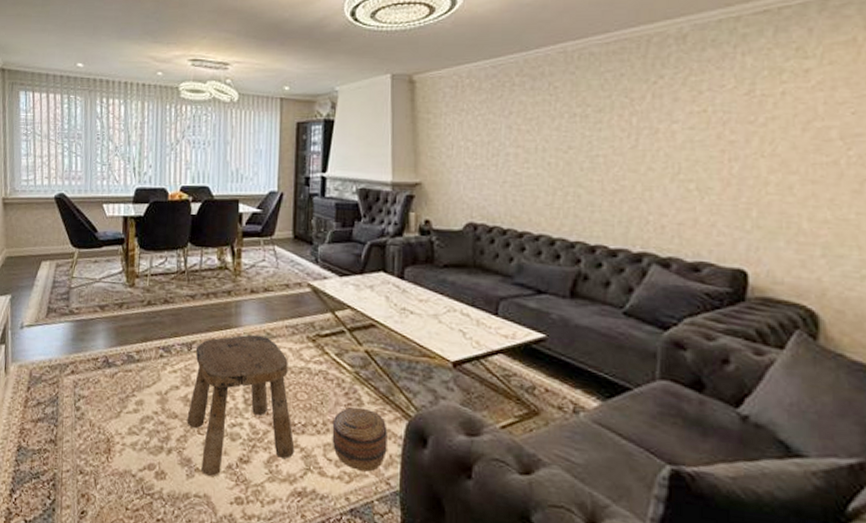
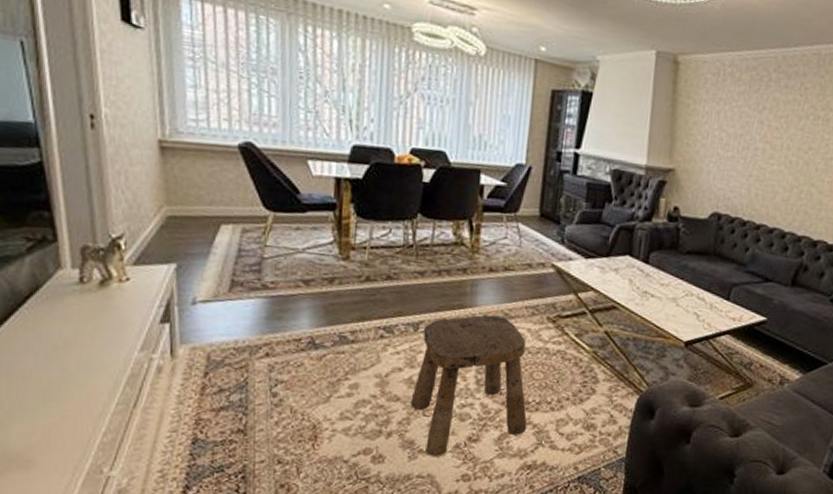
basket: present [332,407,388,472] -> none [565,384,620,443]

